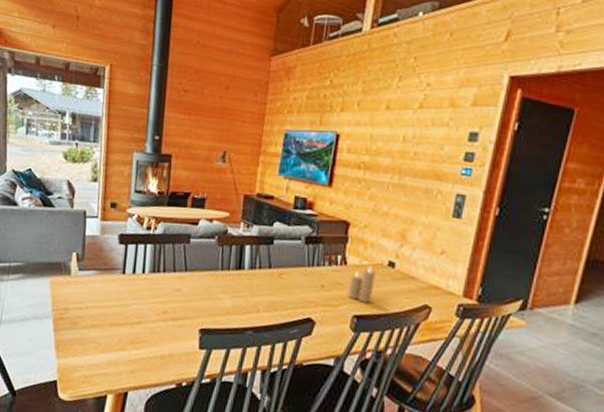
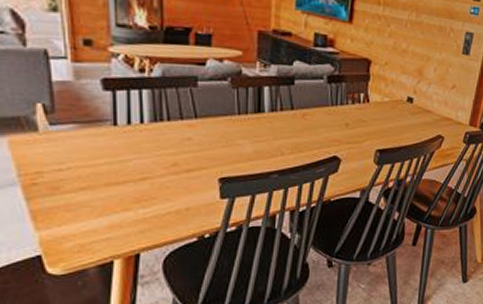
candle: present [347,266,377,303] -> none [371,102,397,137]

